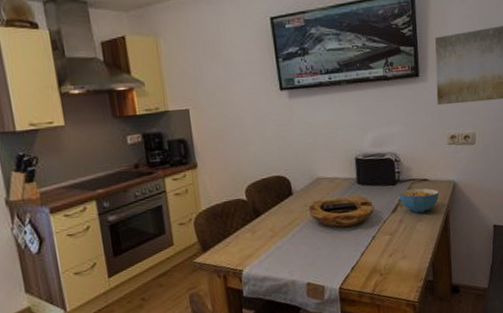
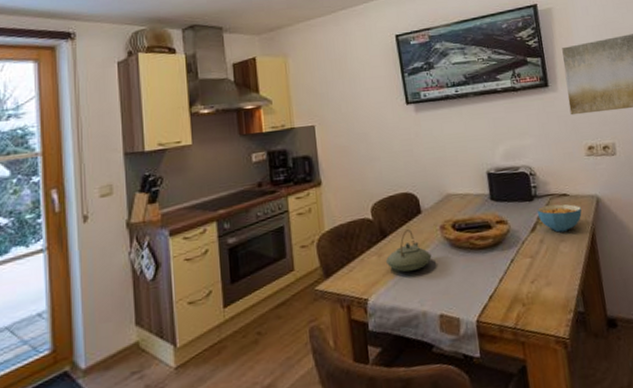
teapot: none [259,209,301,247] -> present [386,229,432,272]

